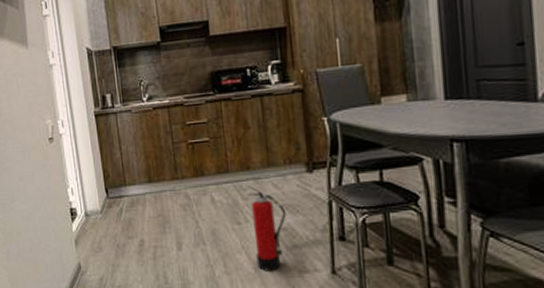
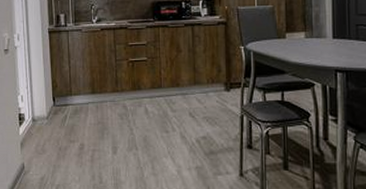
fire extinguisher: present [246,186,287,271] -> none [175,100,207,173]

